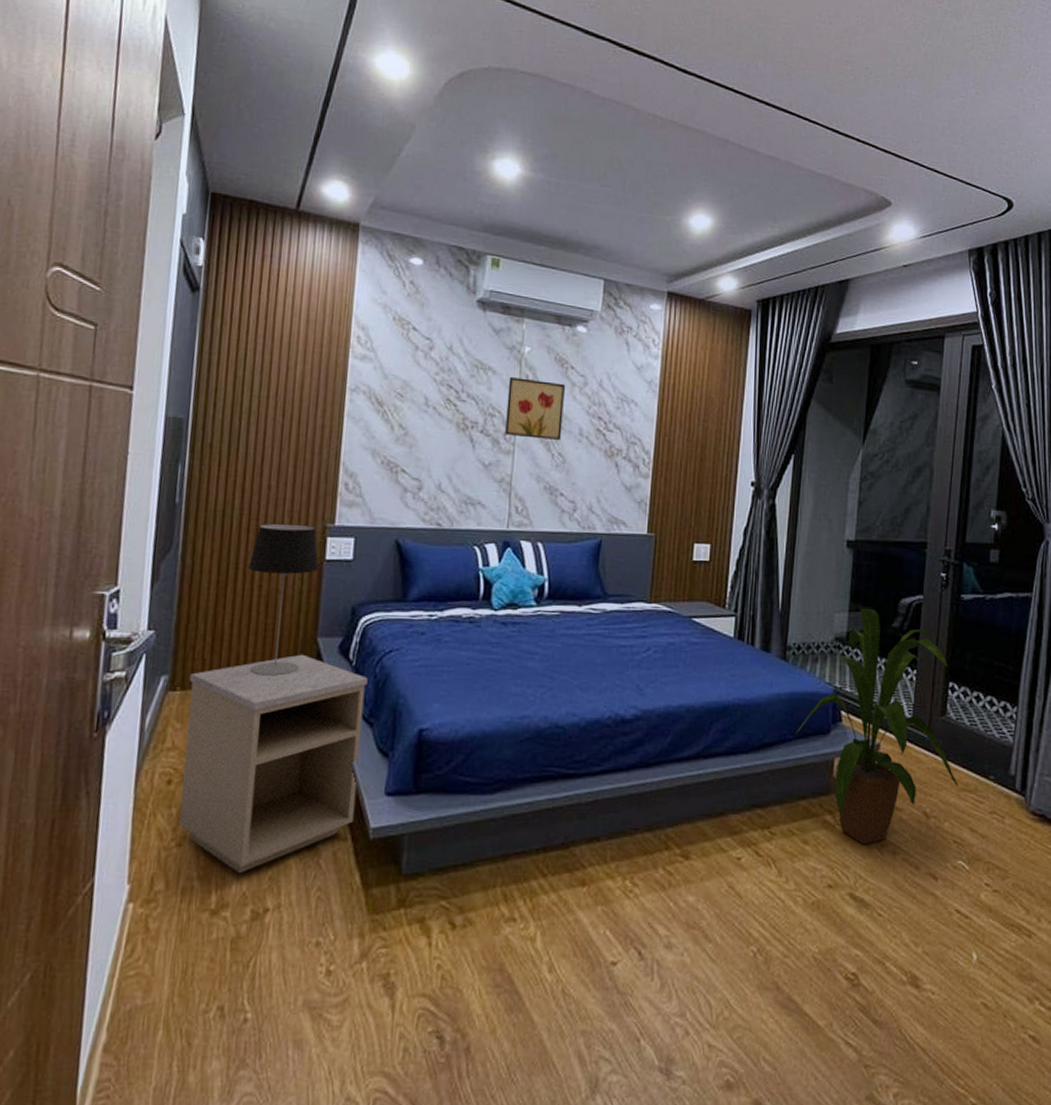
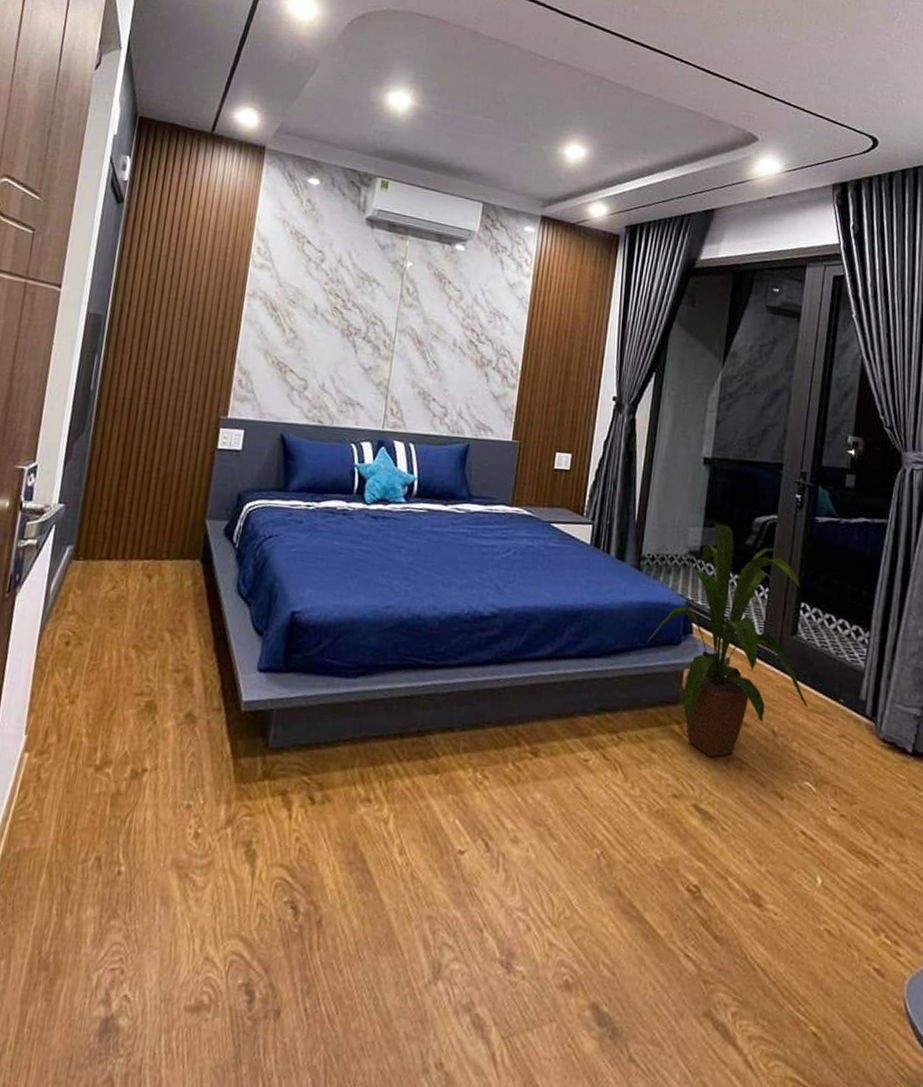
nightstand: present [179,654,368,874] -> none [73,534,249,734]
table lamp: present [248,523,320,676] -> none [145,413,212,553]
wall art: present [505,377,566,440] -> none [385,289,443,349]

